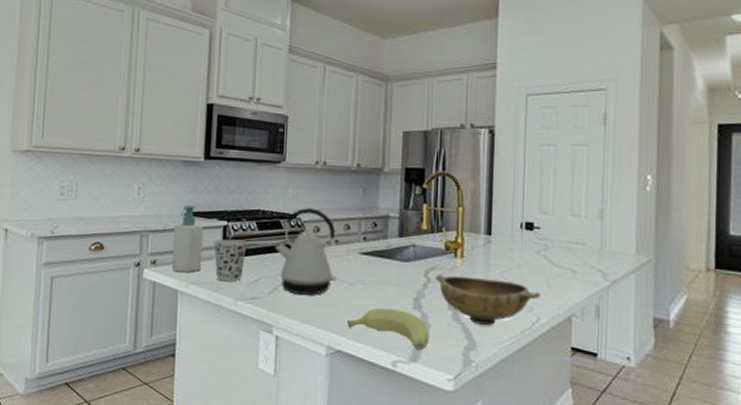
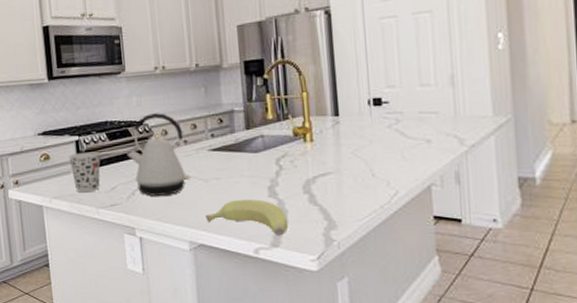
soap bottle: present [171,205,204,273] -> none [29,125,61,189]
bowl: present [435,274,541,325] -> none [286,159,397,204]

